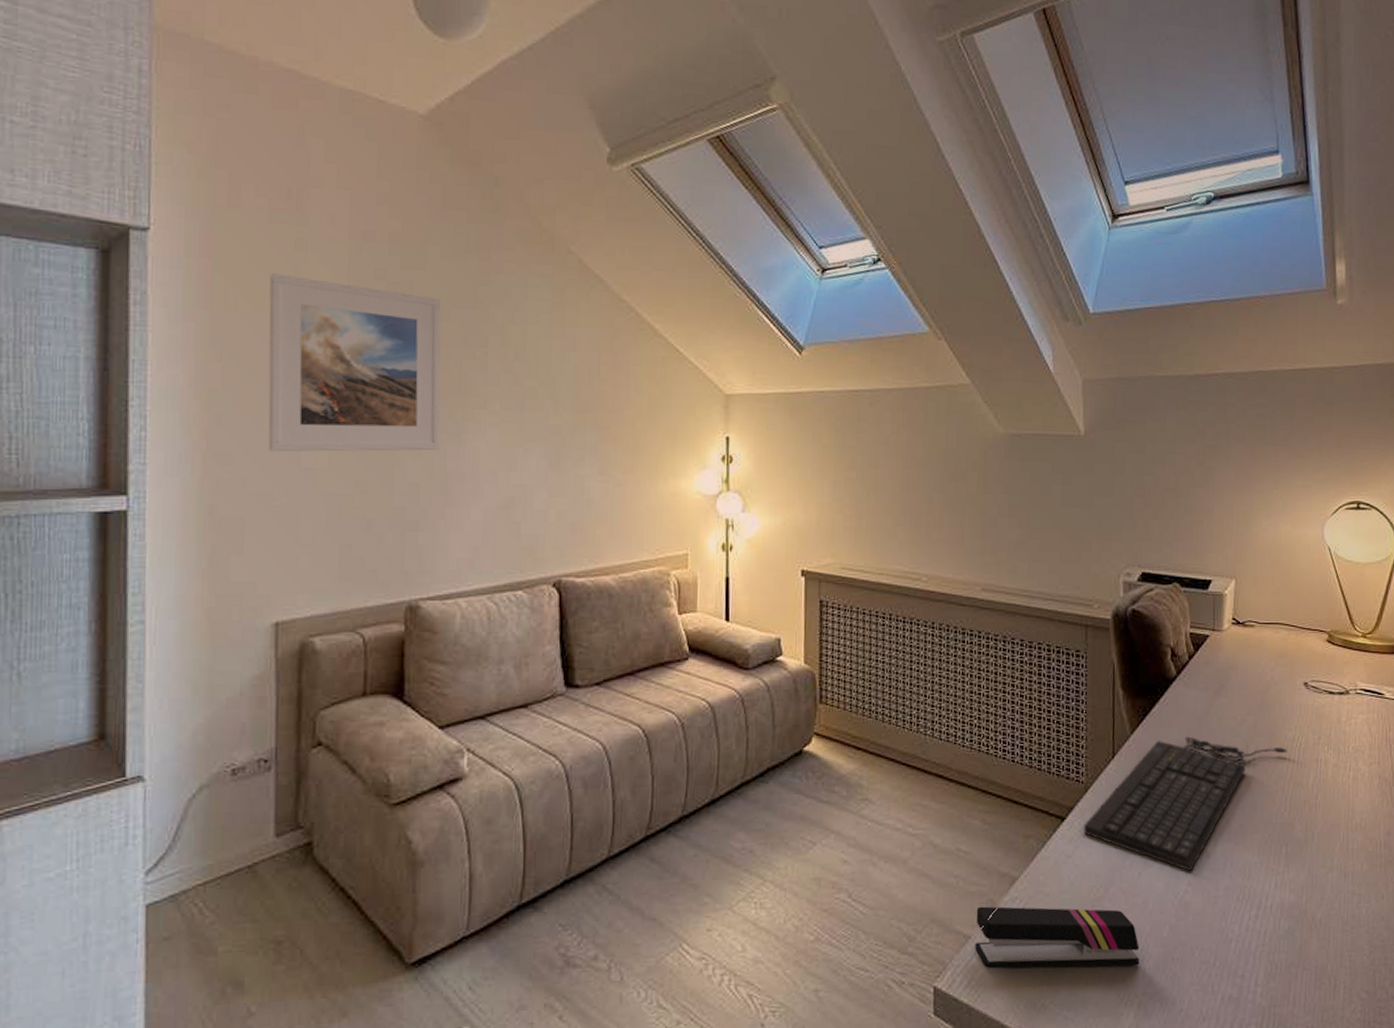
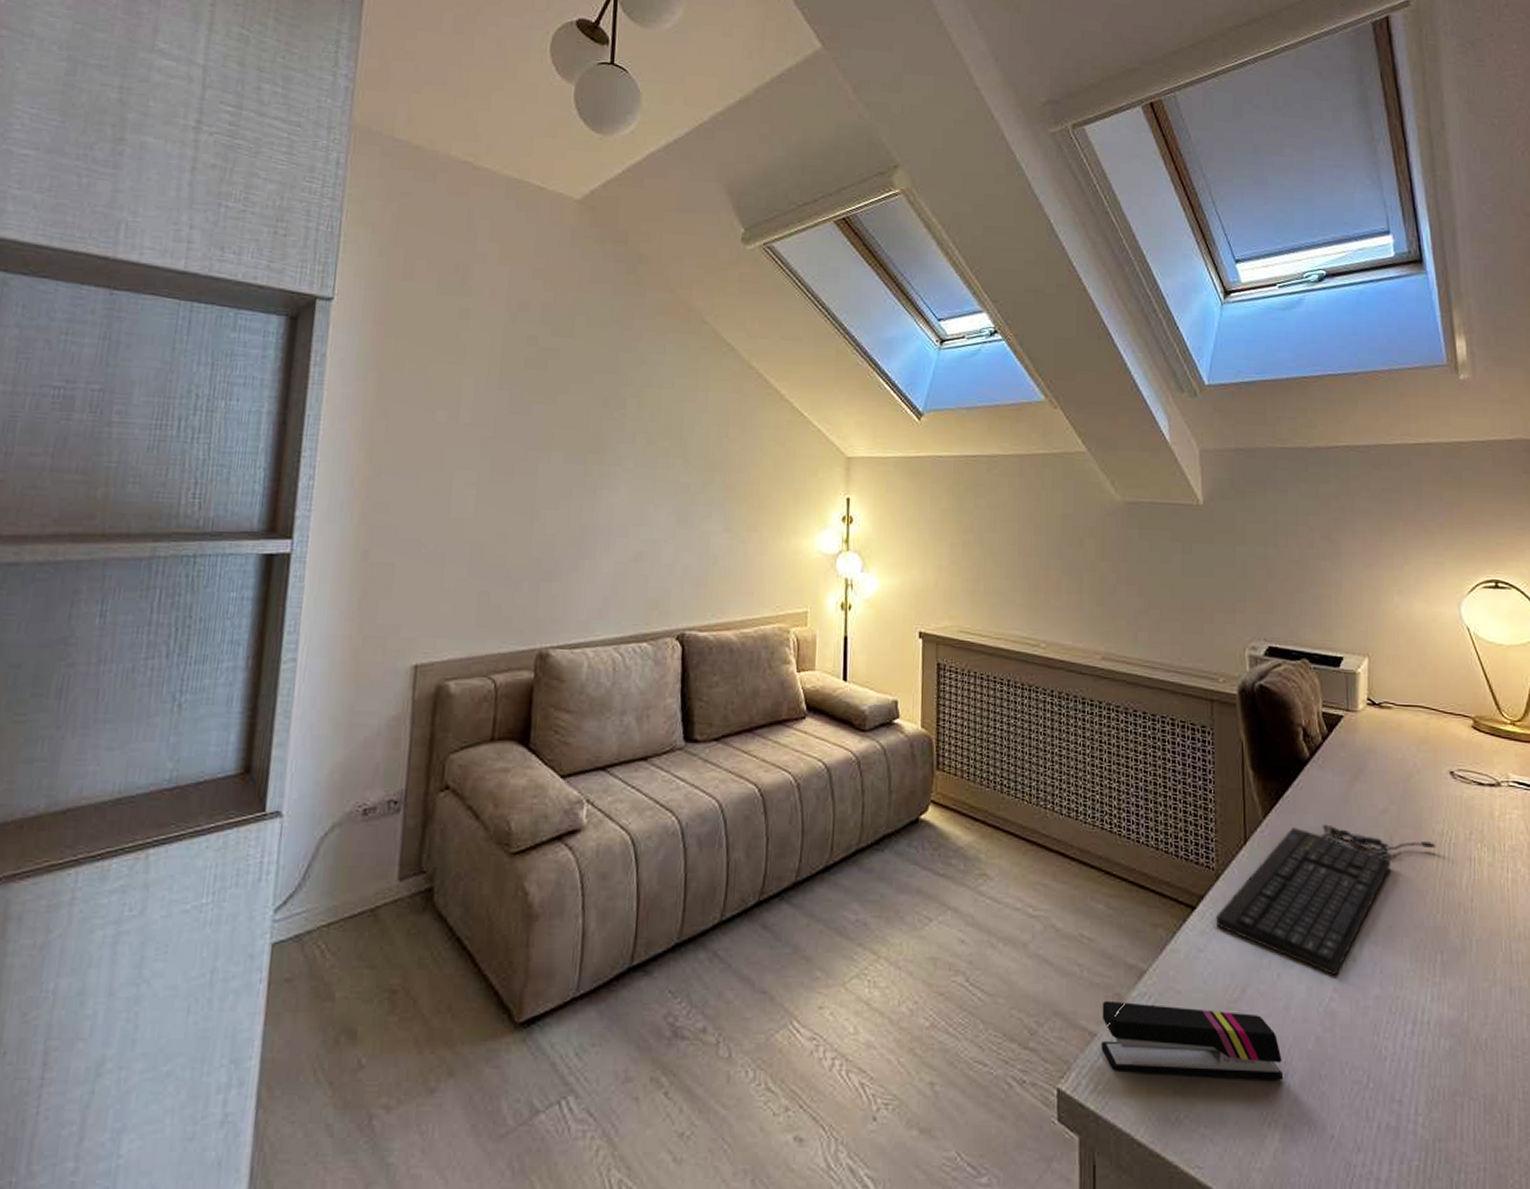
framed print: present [268,273,441,452] -> none [420,339,584,505]

